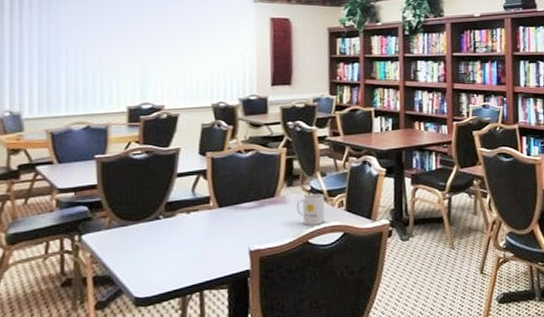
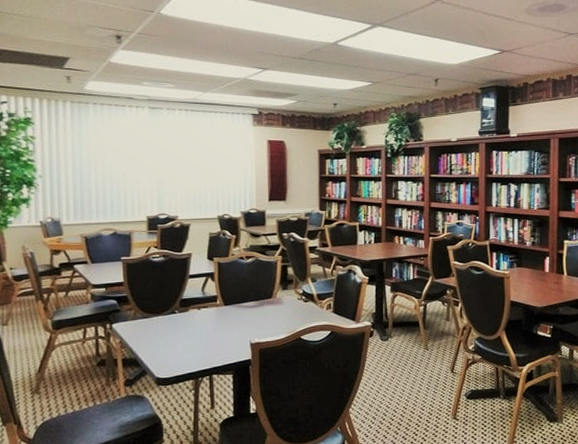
mug: present [296,193,326,226] -> none [290,297,316,324]

